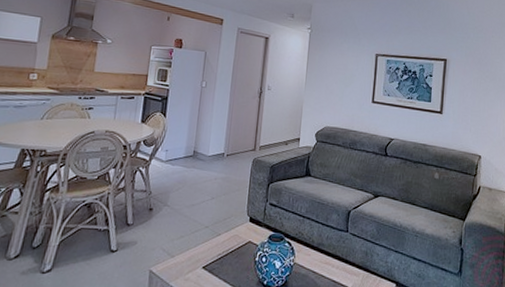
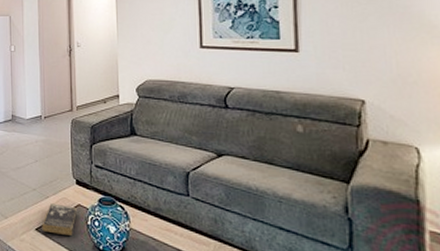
book: none [209,240,247,272] -> present [42,203,77,235]

